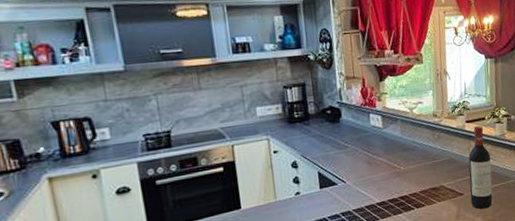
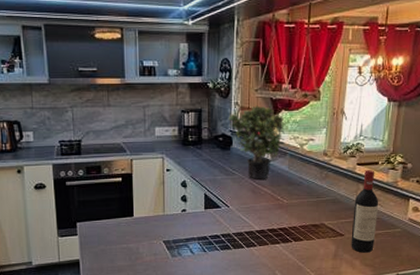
potted plant: none [333,73,394,150] -> present [228,105,286,179]

